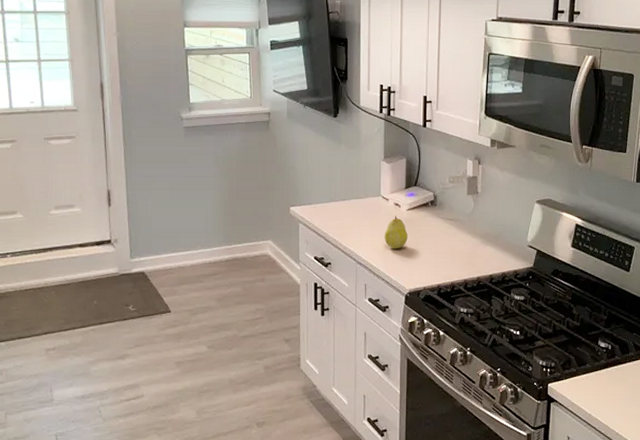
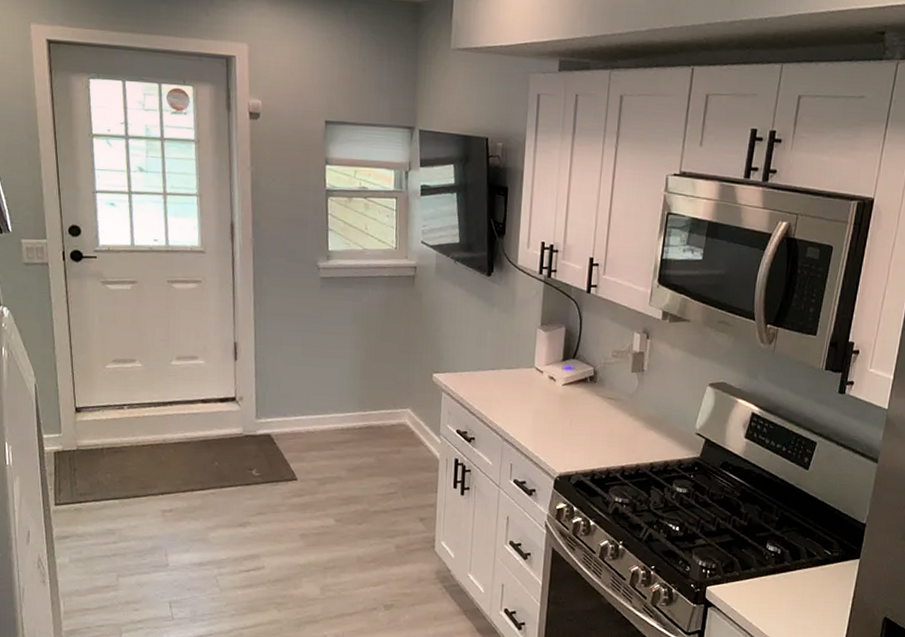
fruit: present [384,215,408,249] -> none [535,390,562,428]

